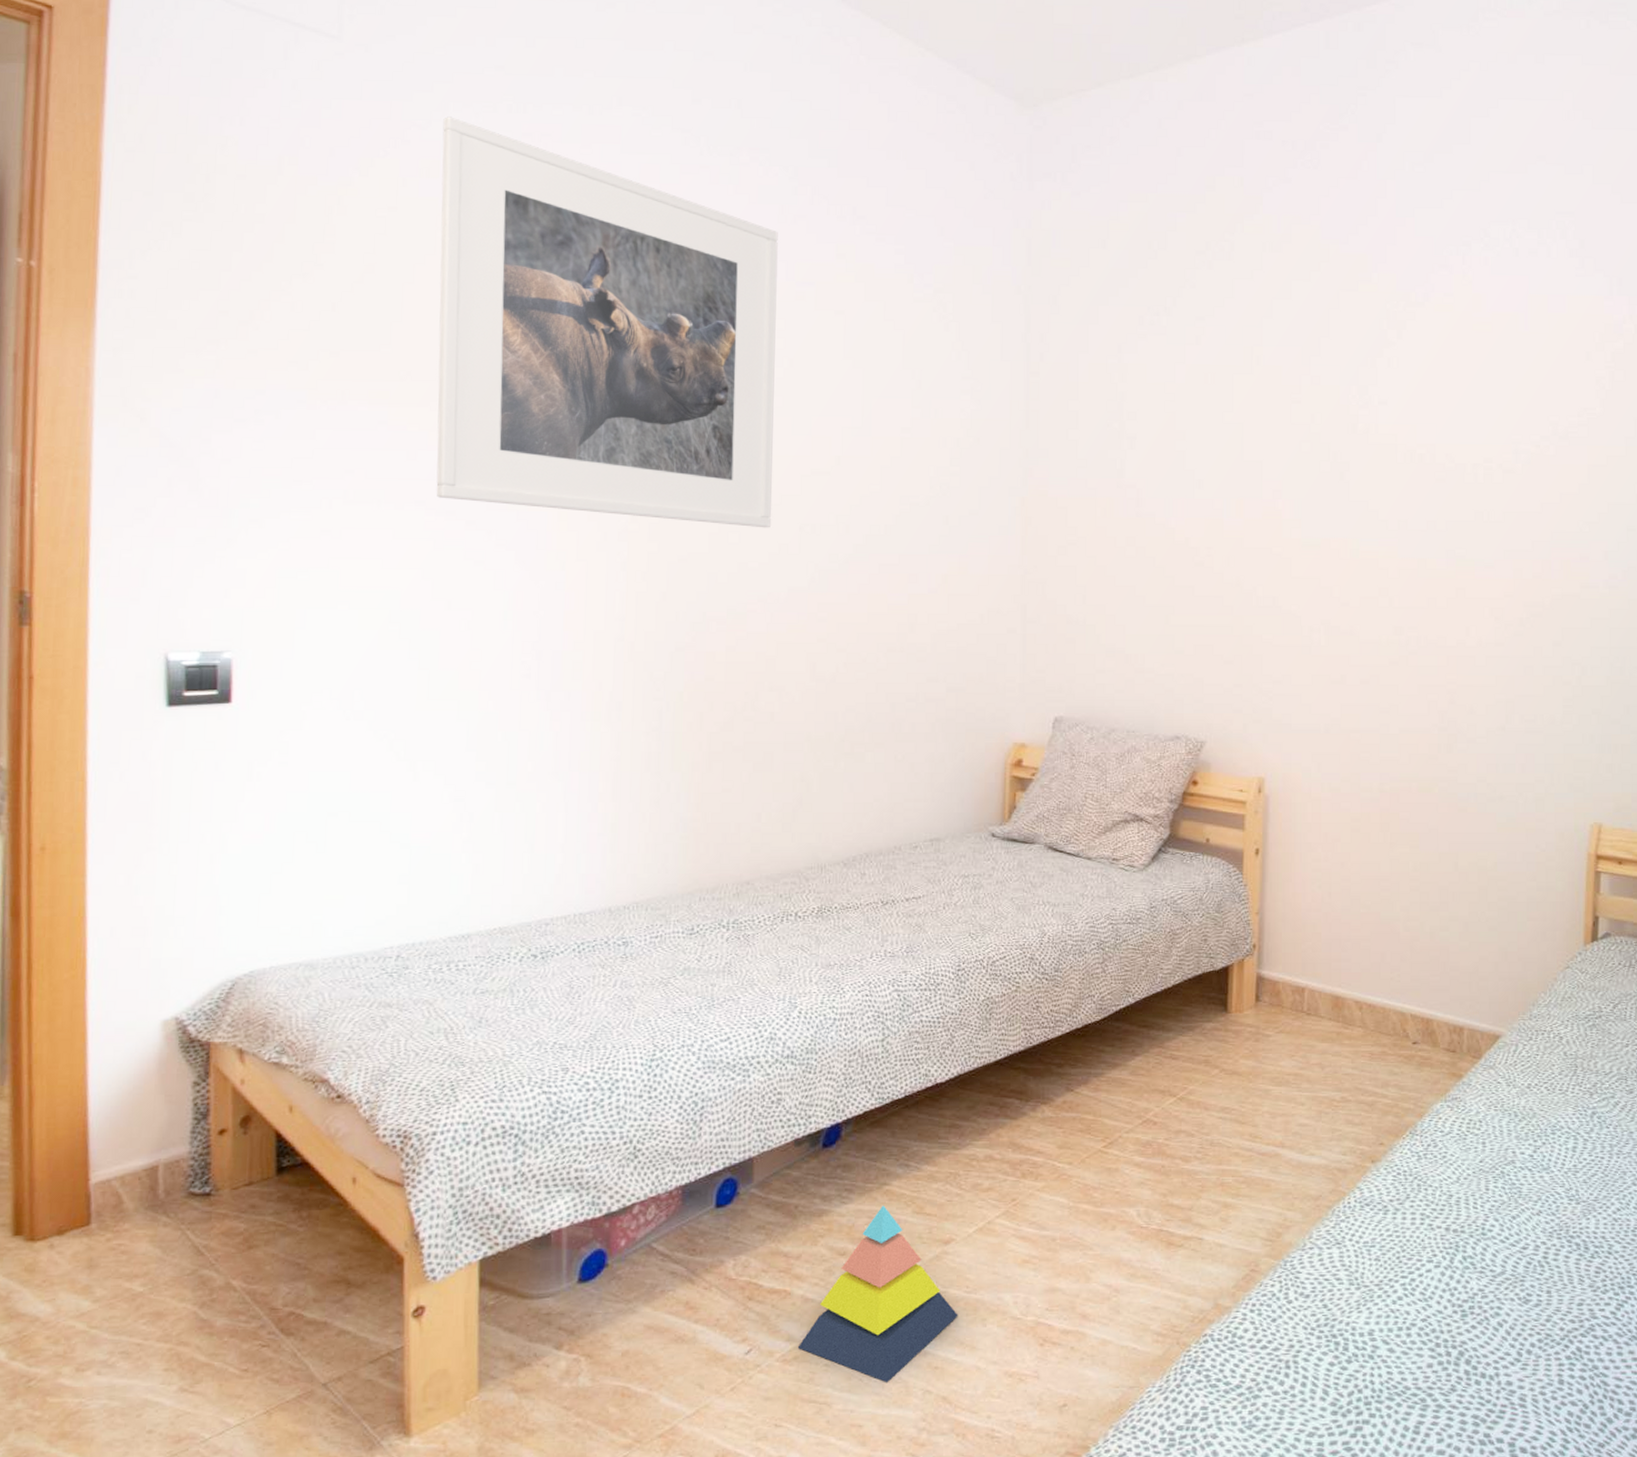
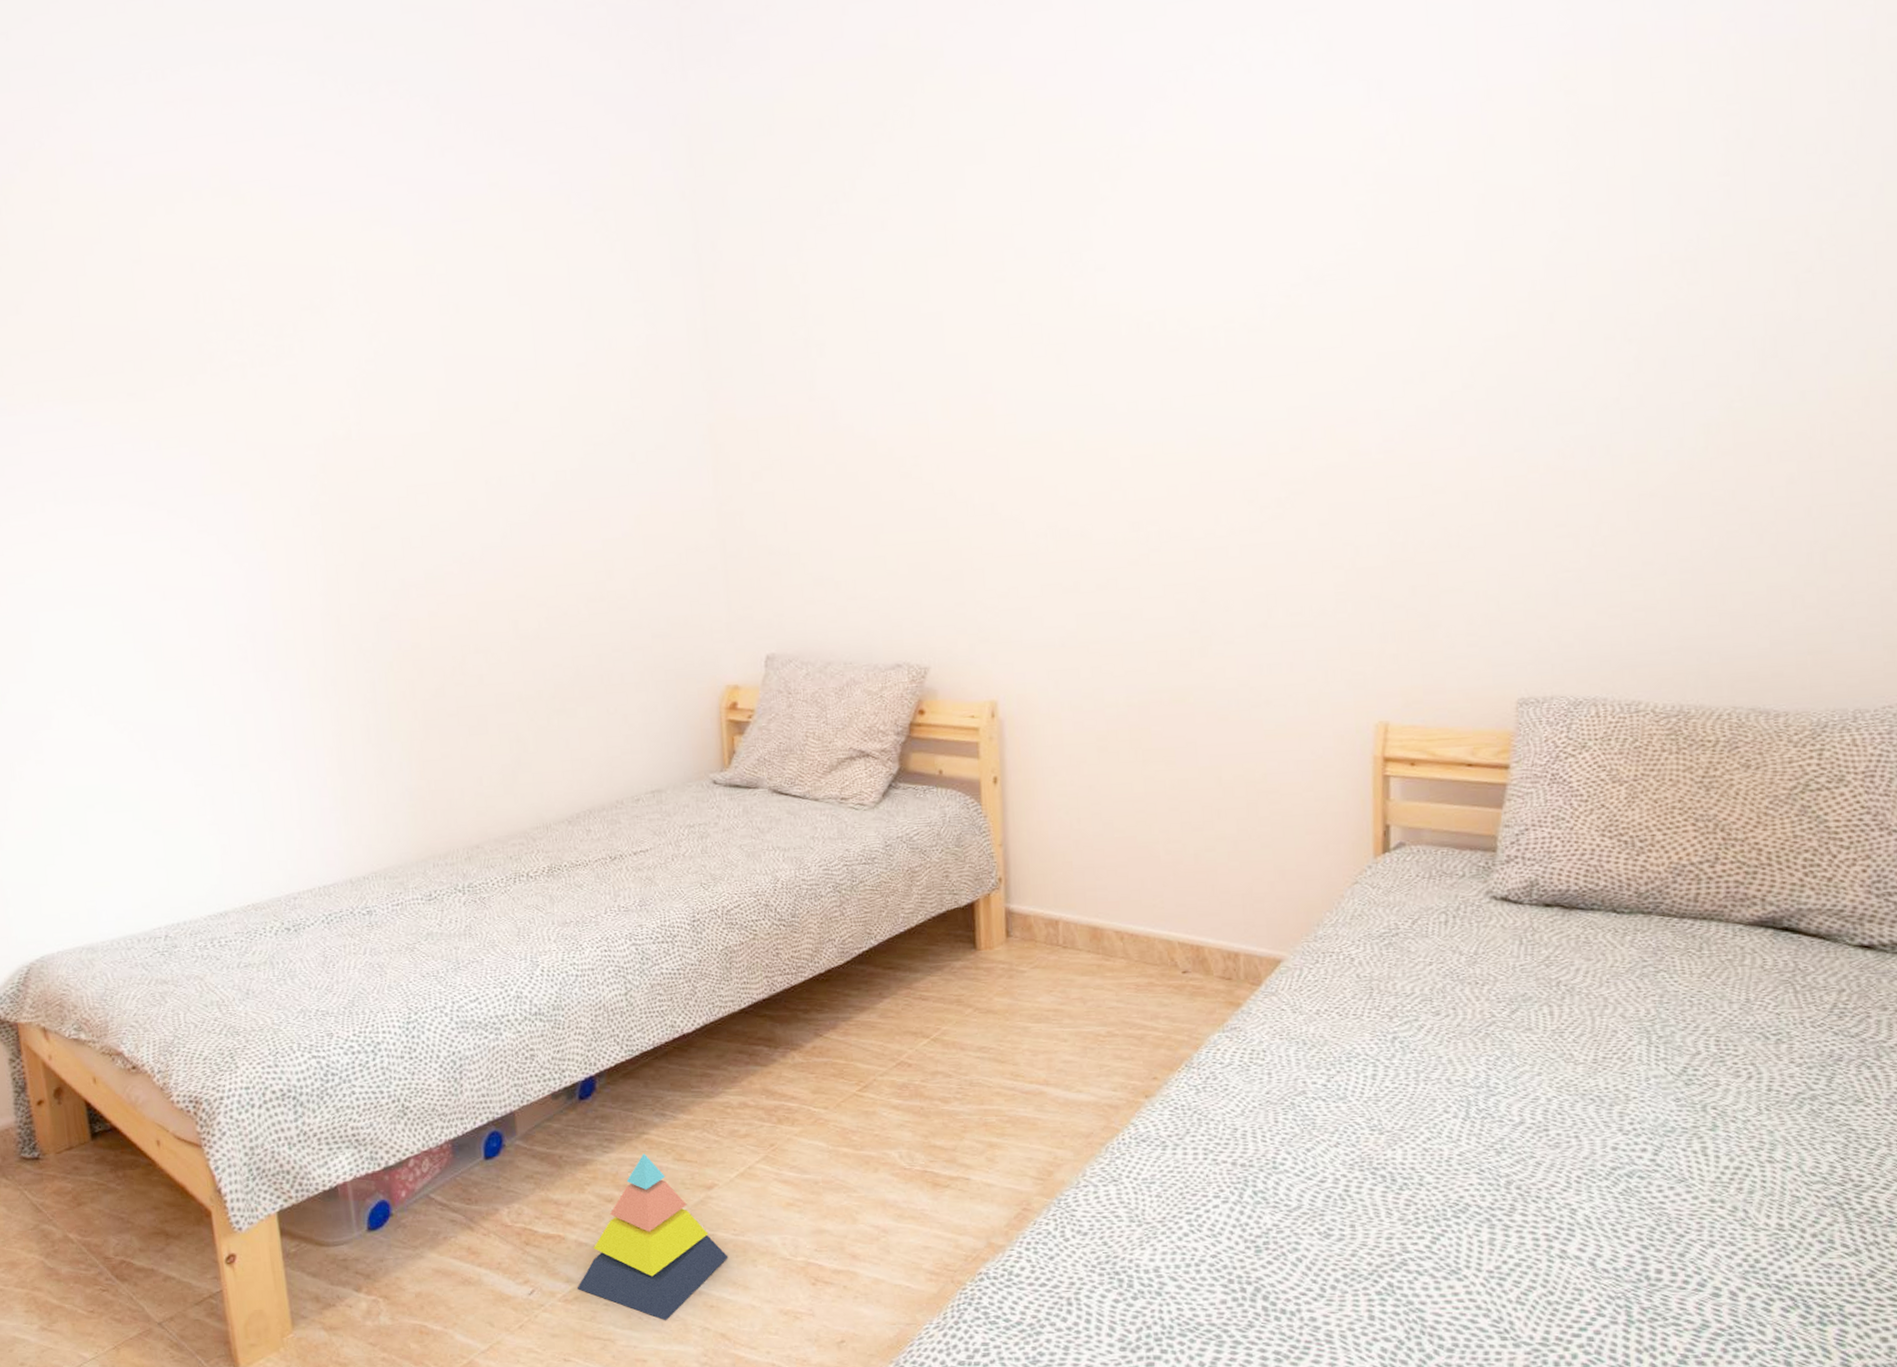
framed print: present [436,117,778,528] -> none [88,95,458,491]

